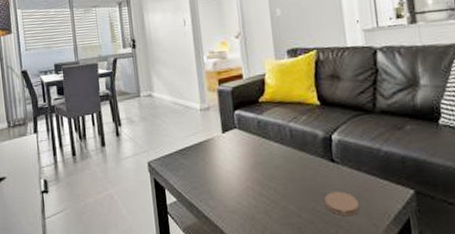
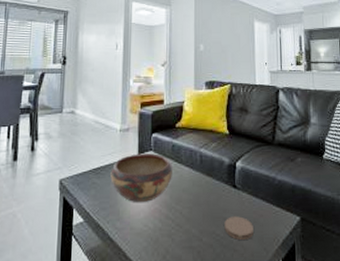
decorative bowl: none [196,131,262,182] -> present [110,153,172,203]

